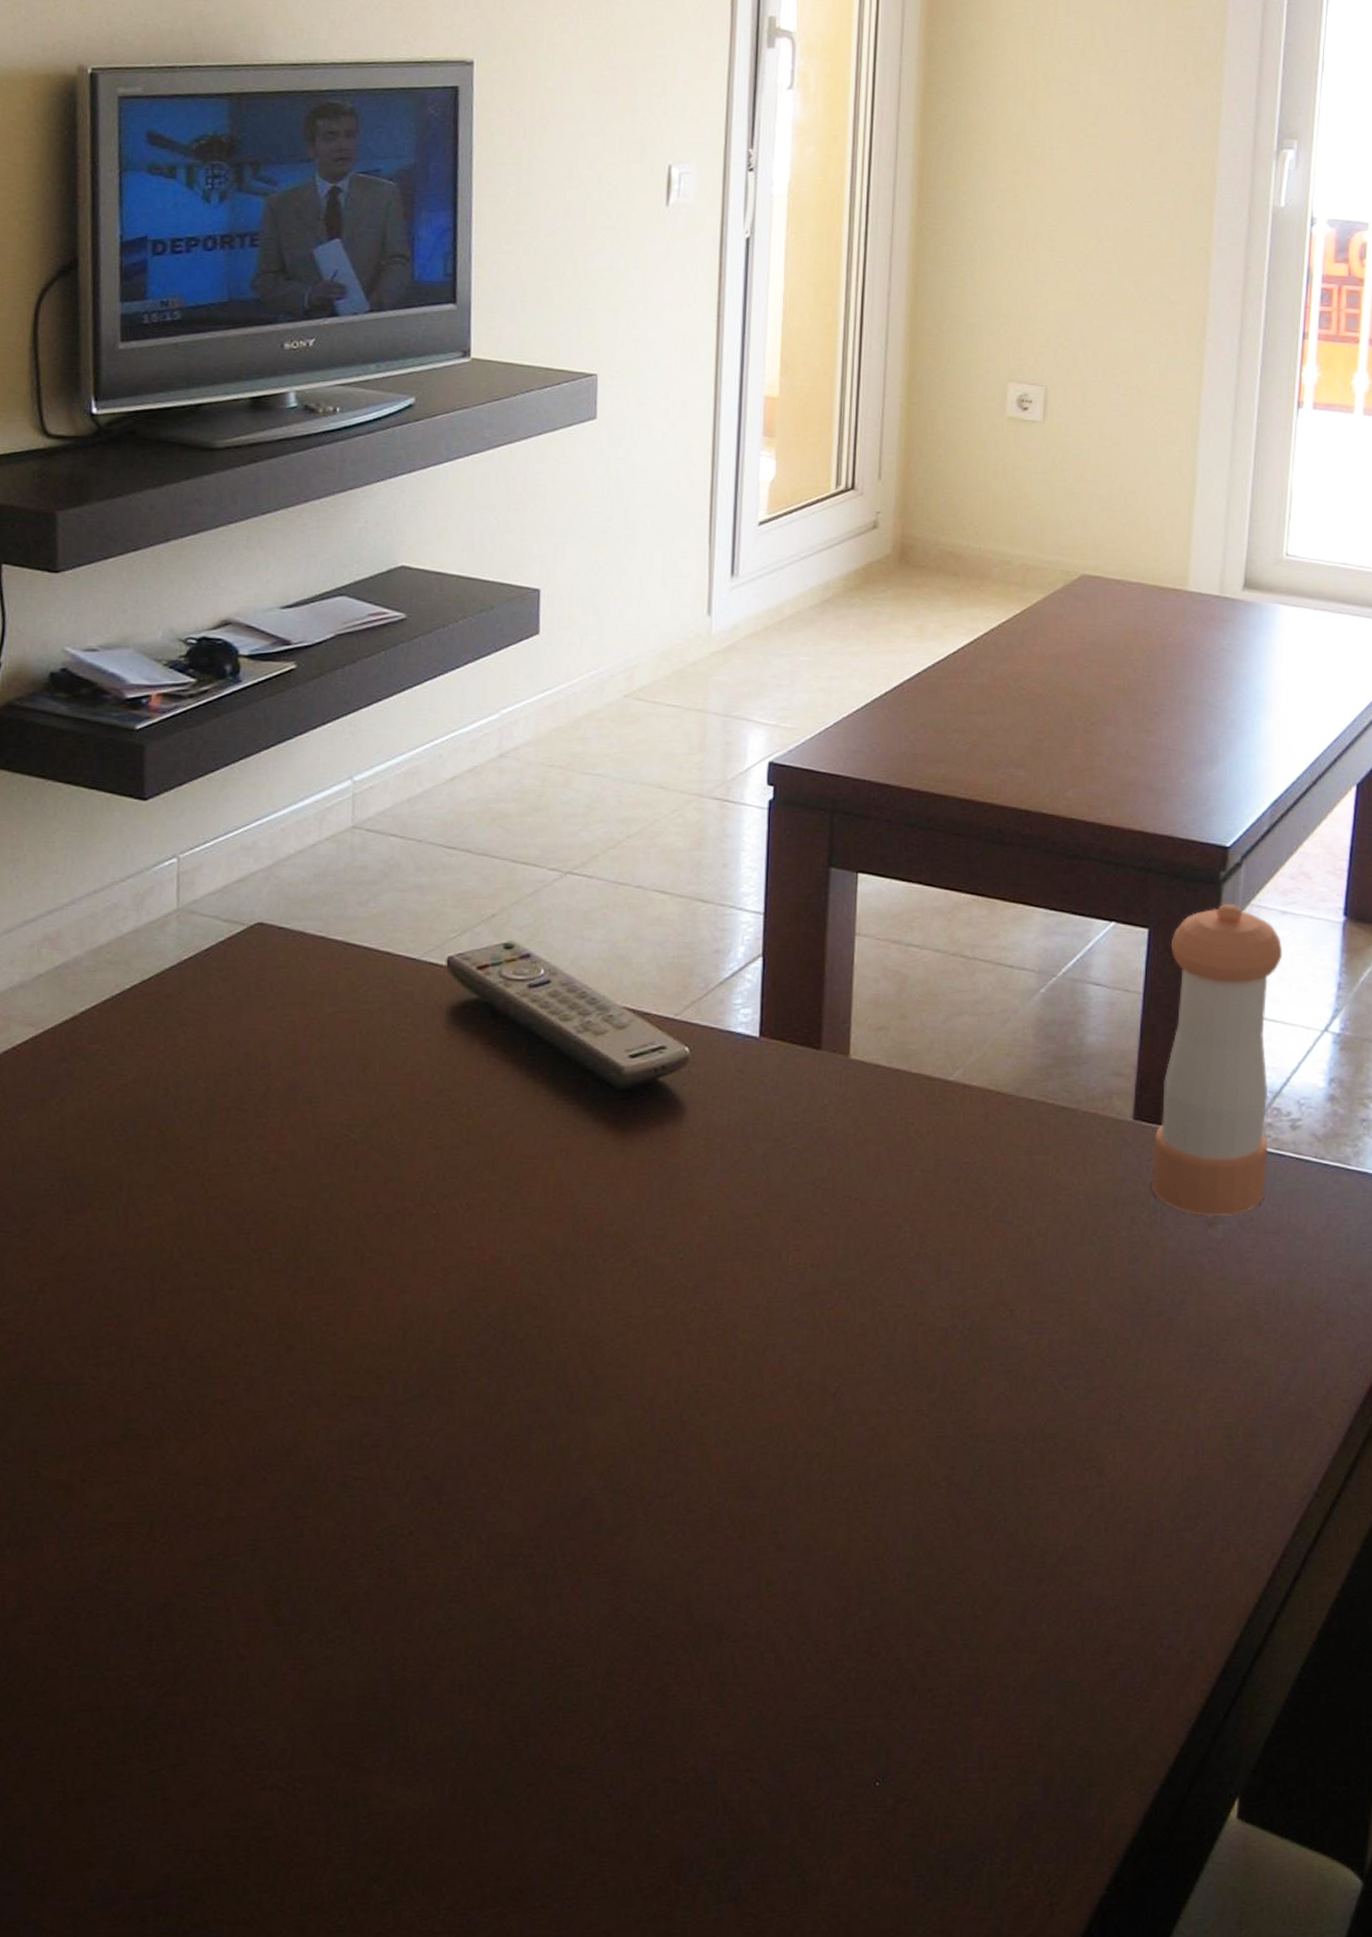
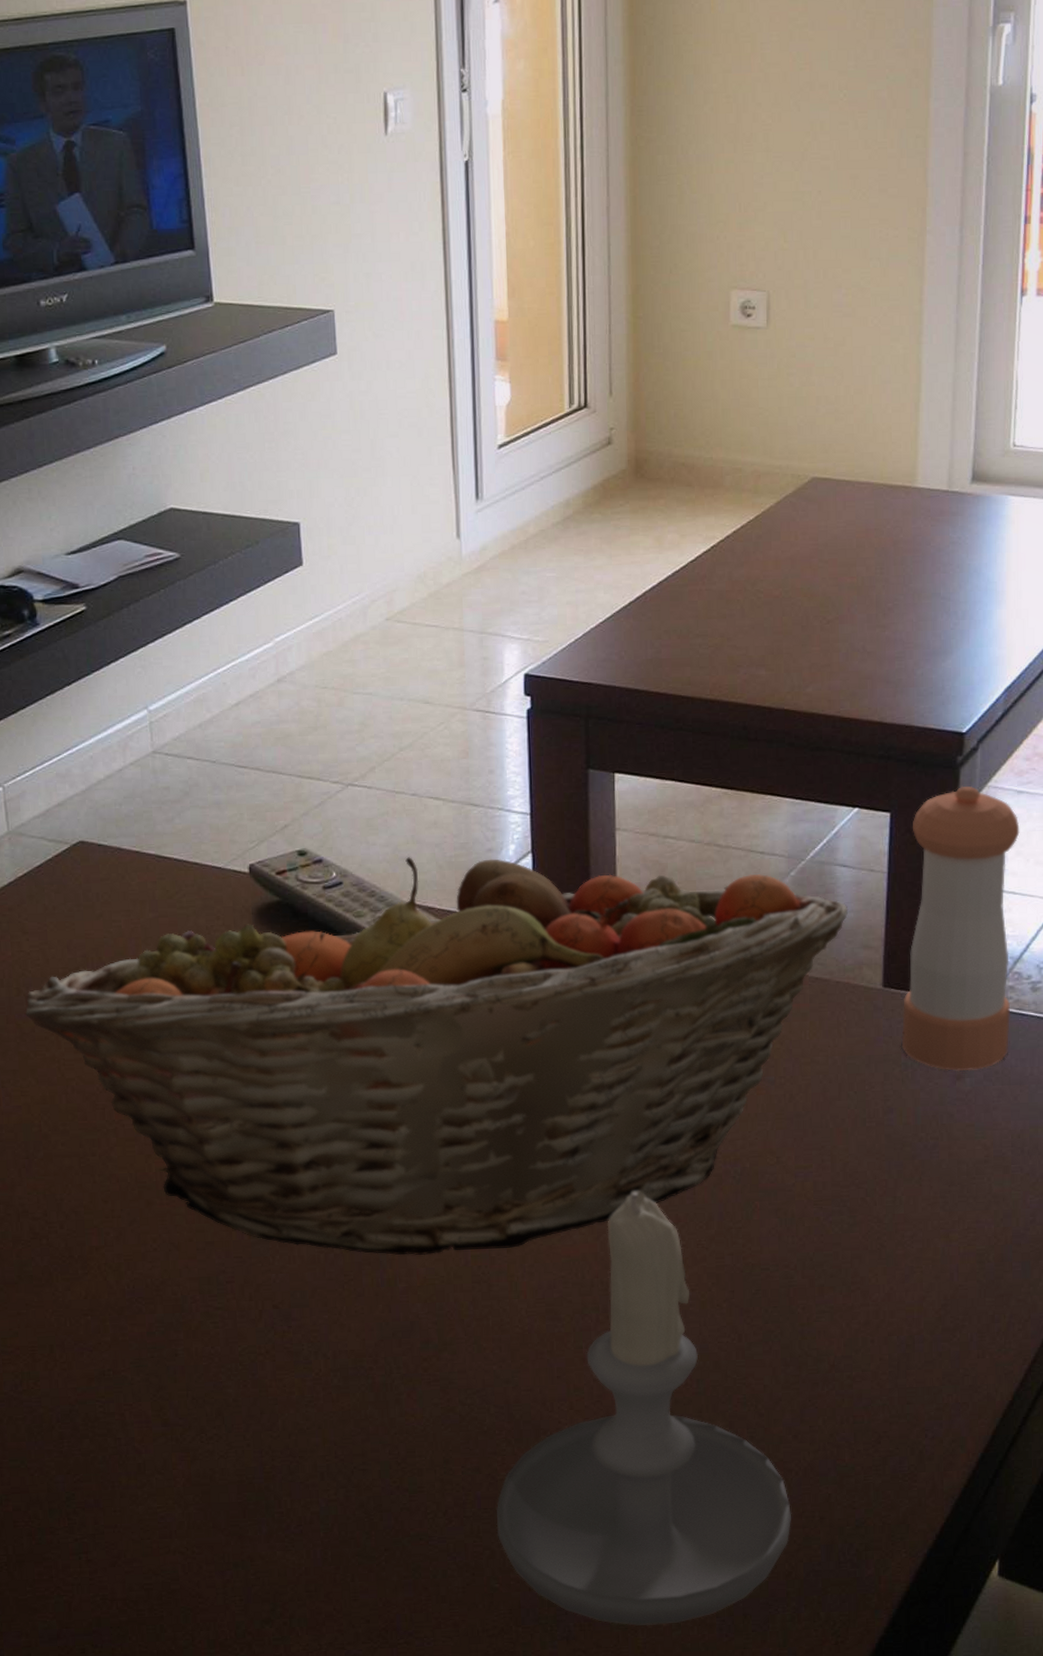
fruit basket: none [171,956,1100,1418] -> present [26,857,849,1256]
candle: none [662,1345,1007,1884] -> present [496,1190,792,1626]

